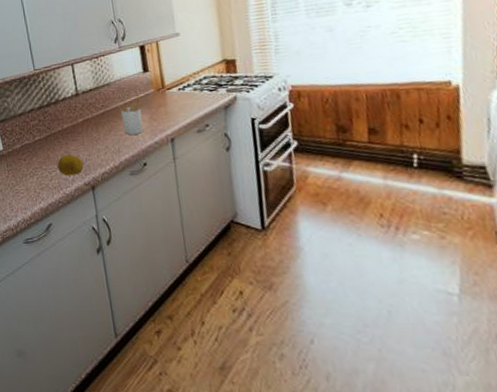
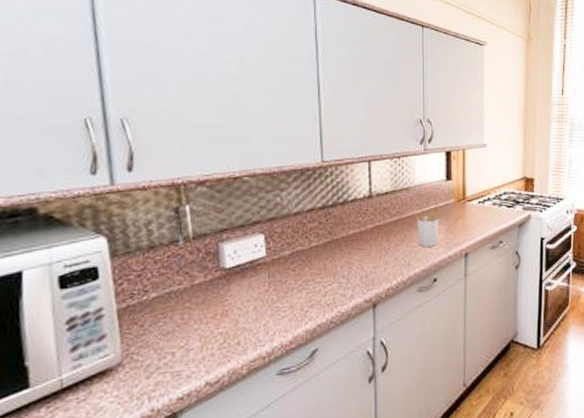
fruit: present [57,154,84,176] -> none [335,265,366,291]

